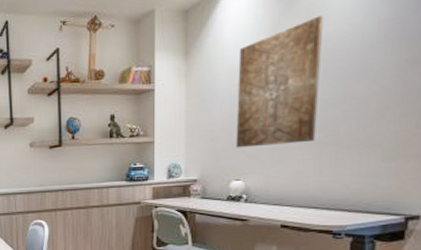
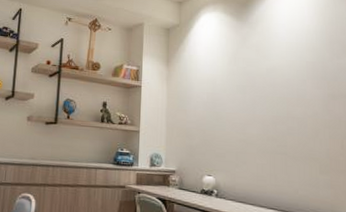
wall art: present [235,15,323,148] -> none [207,51,269,150]

